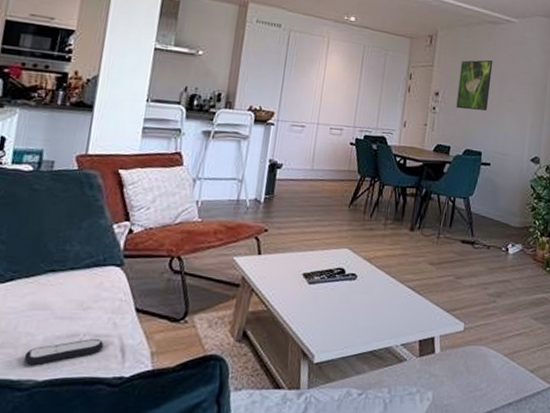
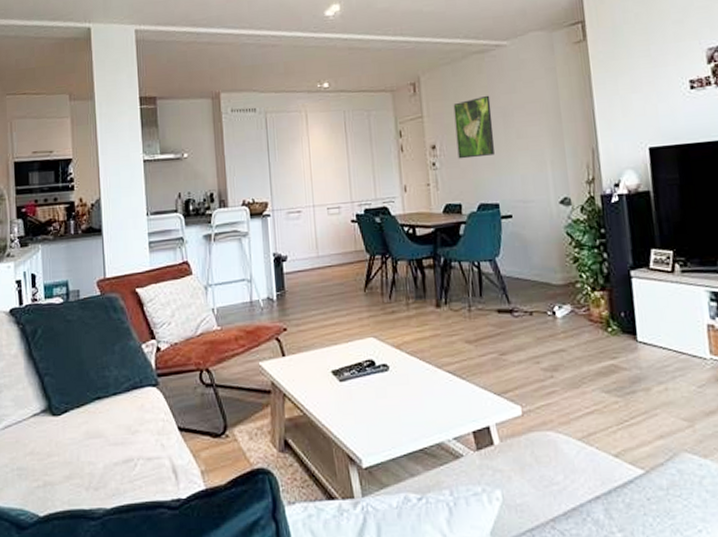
remote control: present [23,339,104,366] -> none [91,462,158,494]

